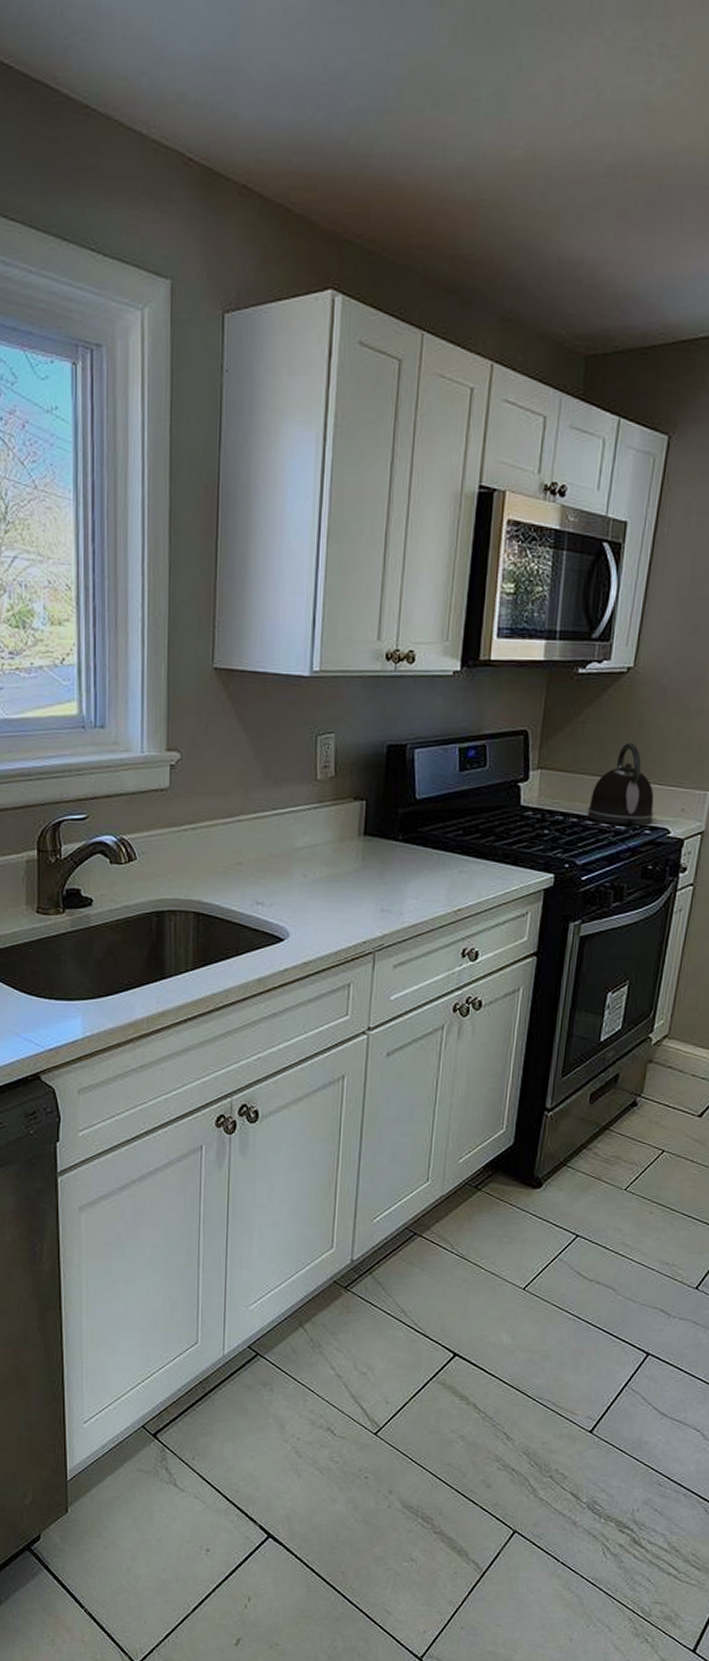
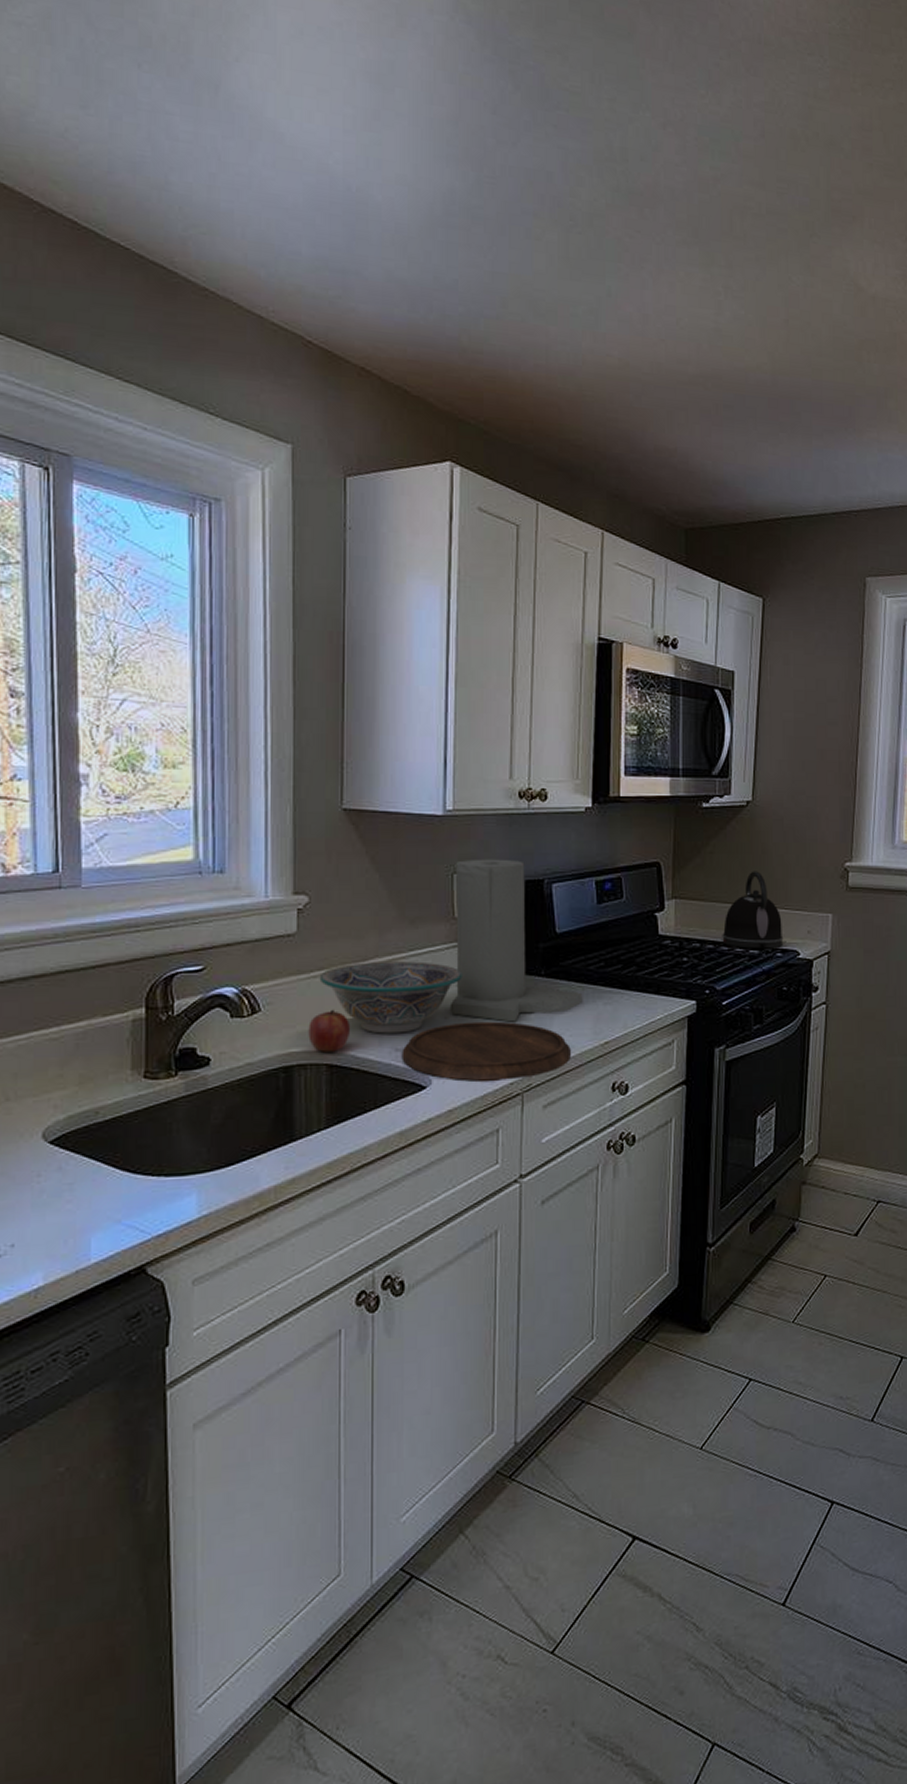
fruit: none [178,861,217,901] -> present [308,1009,351,1052]
bowl: none [189,819,322,888] -> present [319,961,462,1034]
cutting board: none [262,881,425,939] -> present [401,1021,572,1081]
paper towel: none [308,721,439,884] -> present [449,859,583,1022]

